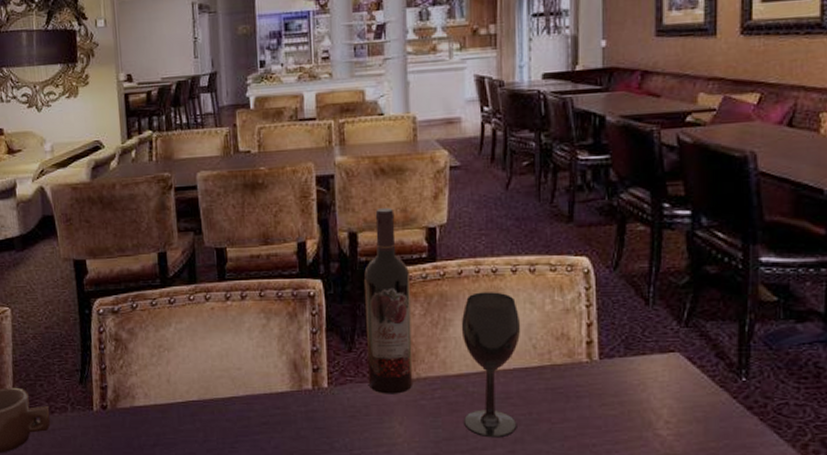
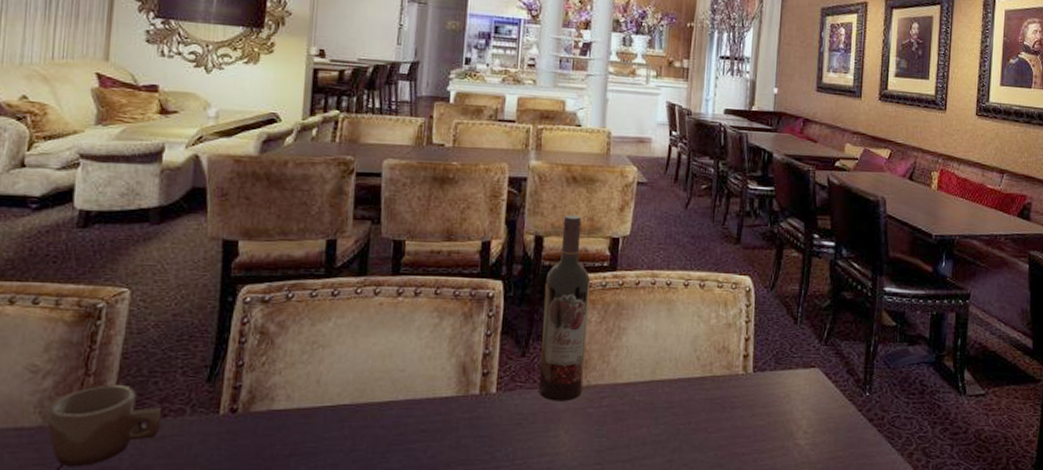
wine glass: present [461,292,521,438] -> none [628,303,688,447]

